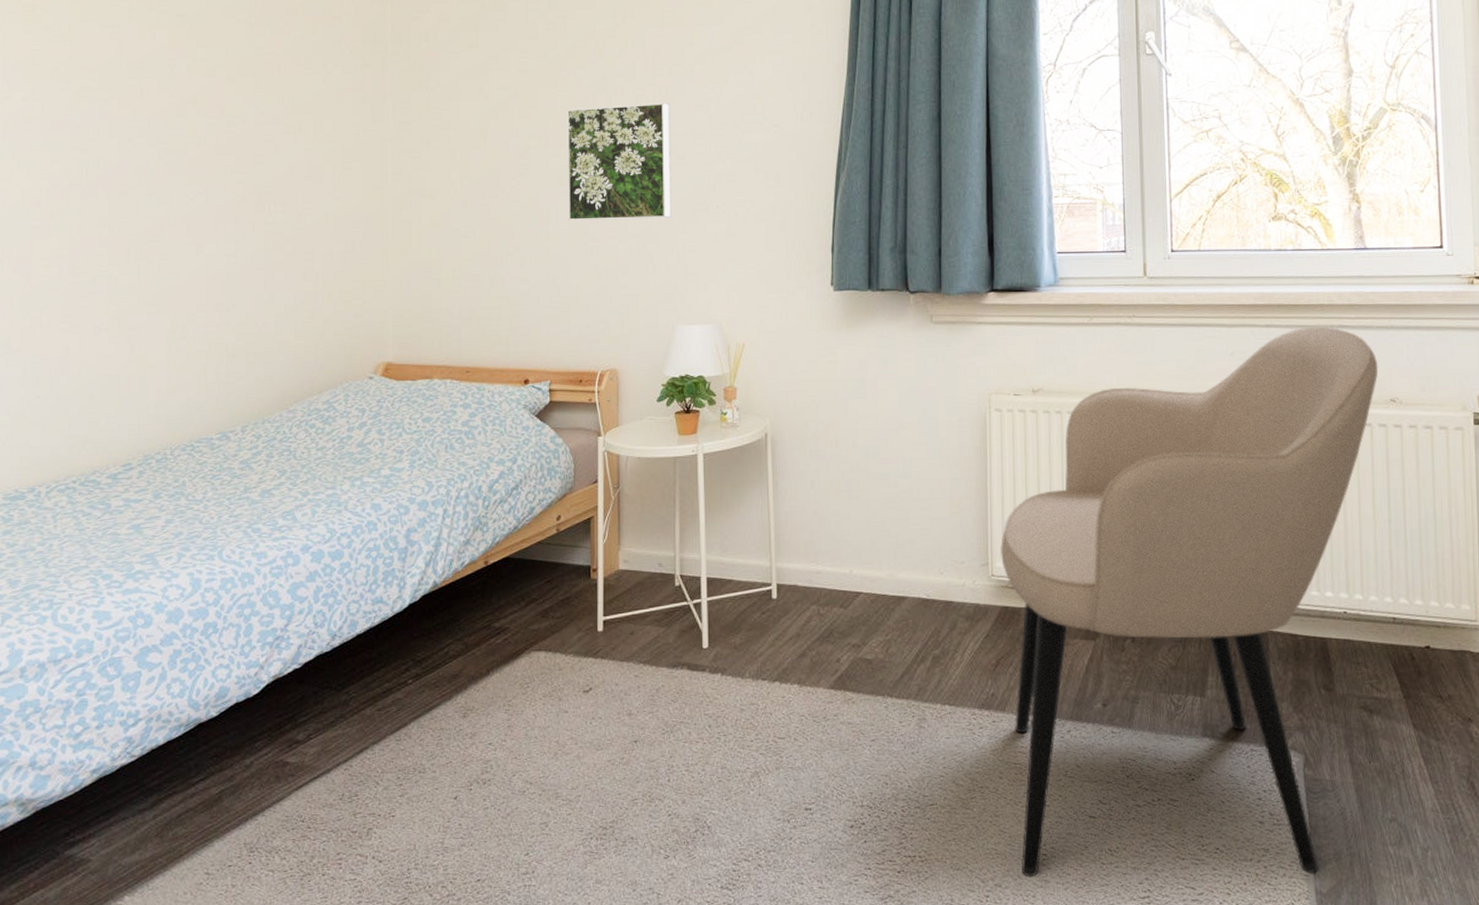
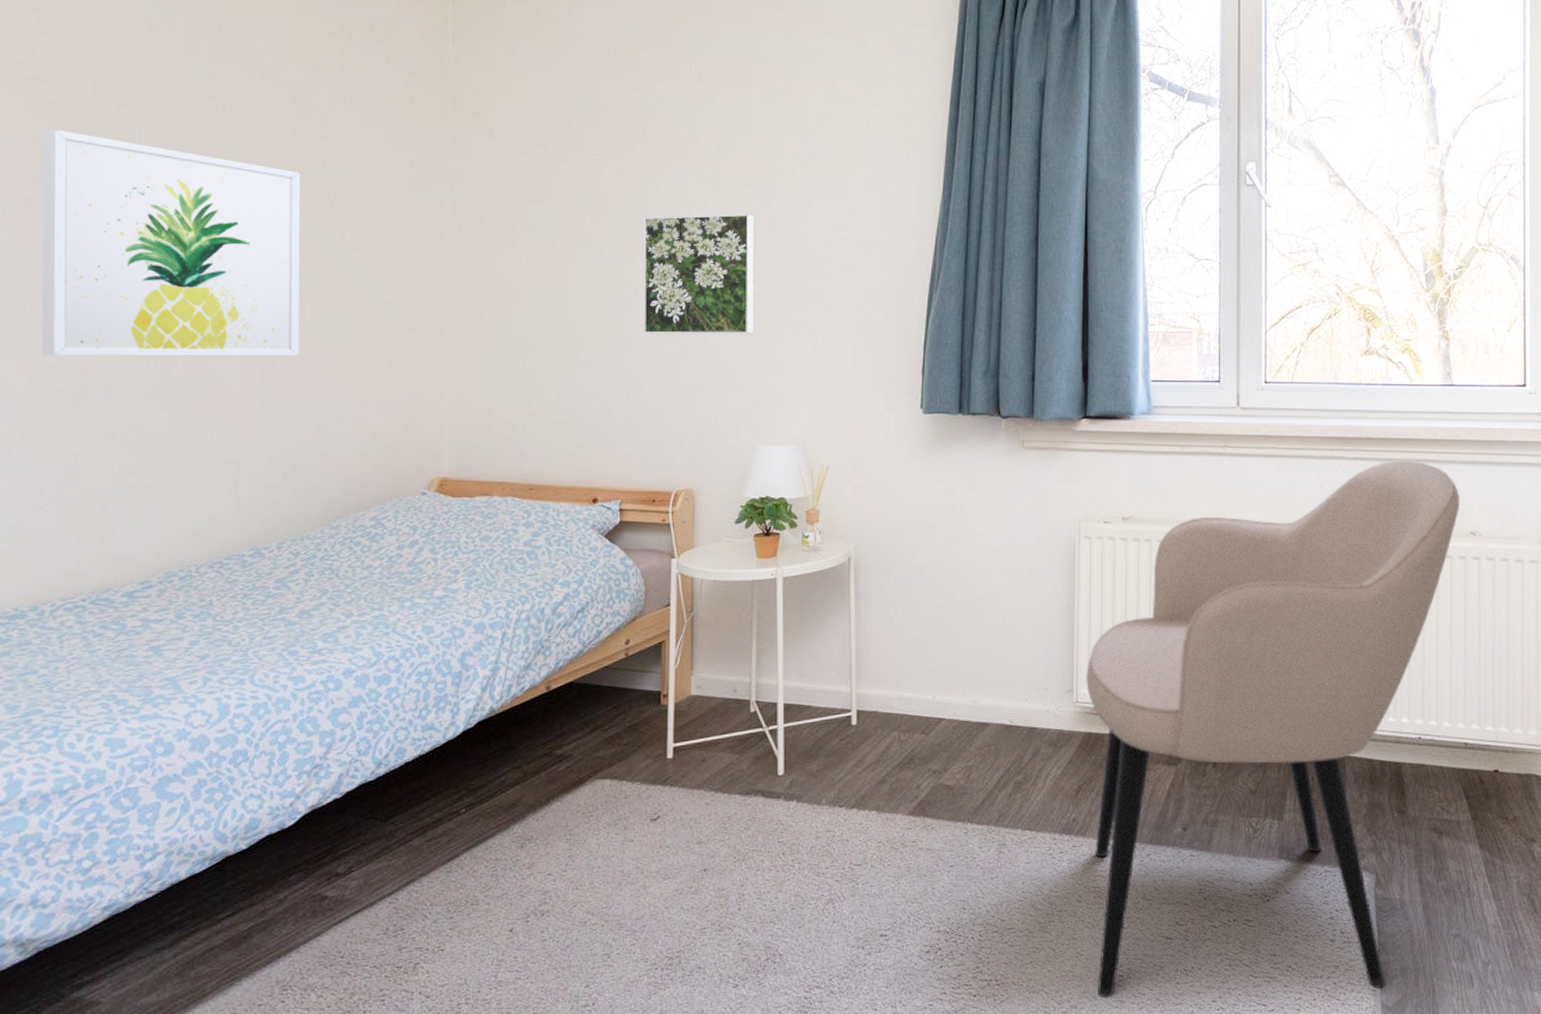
wall art: none [38,51,260,258] -> present [42,130,301,357]

